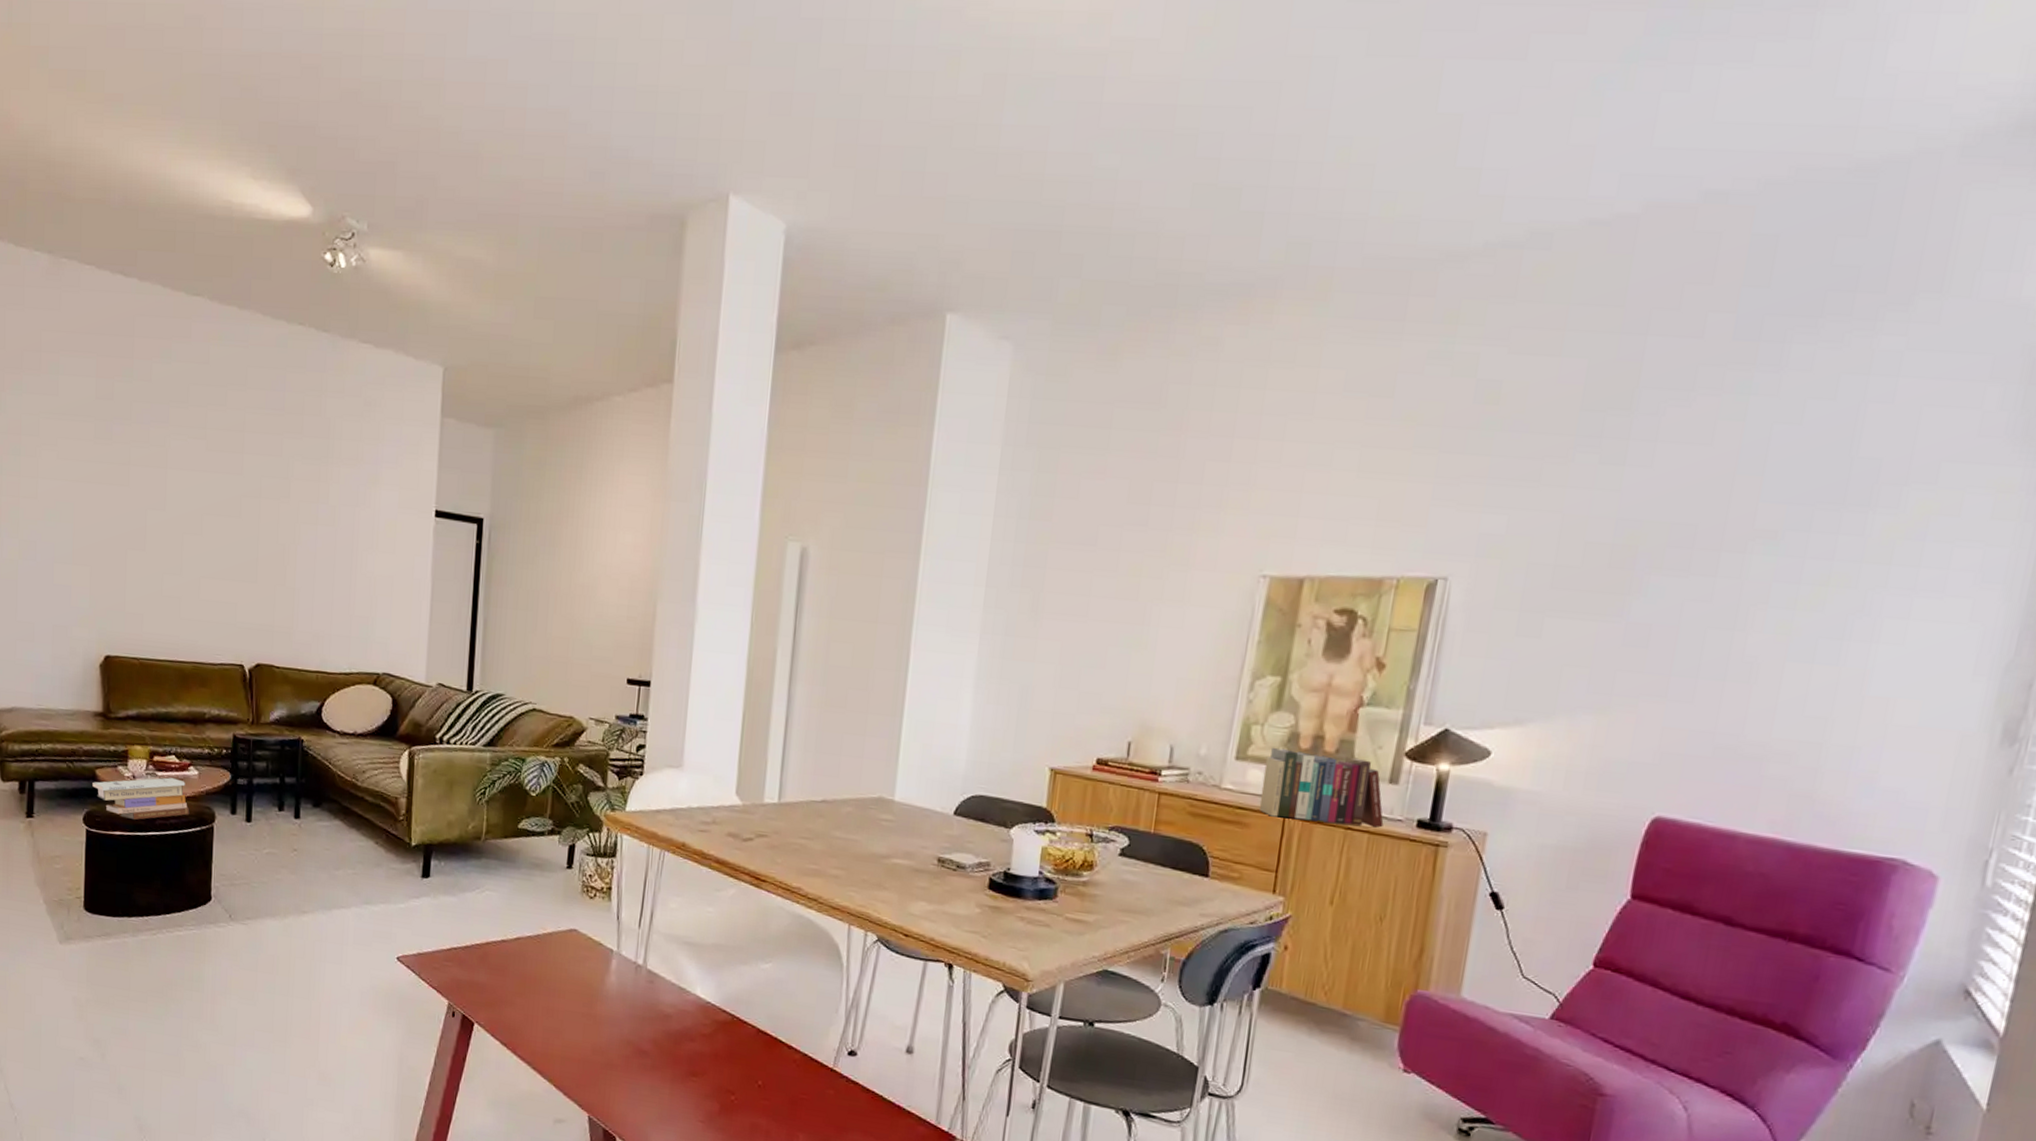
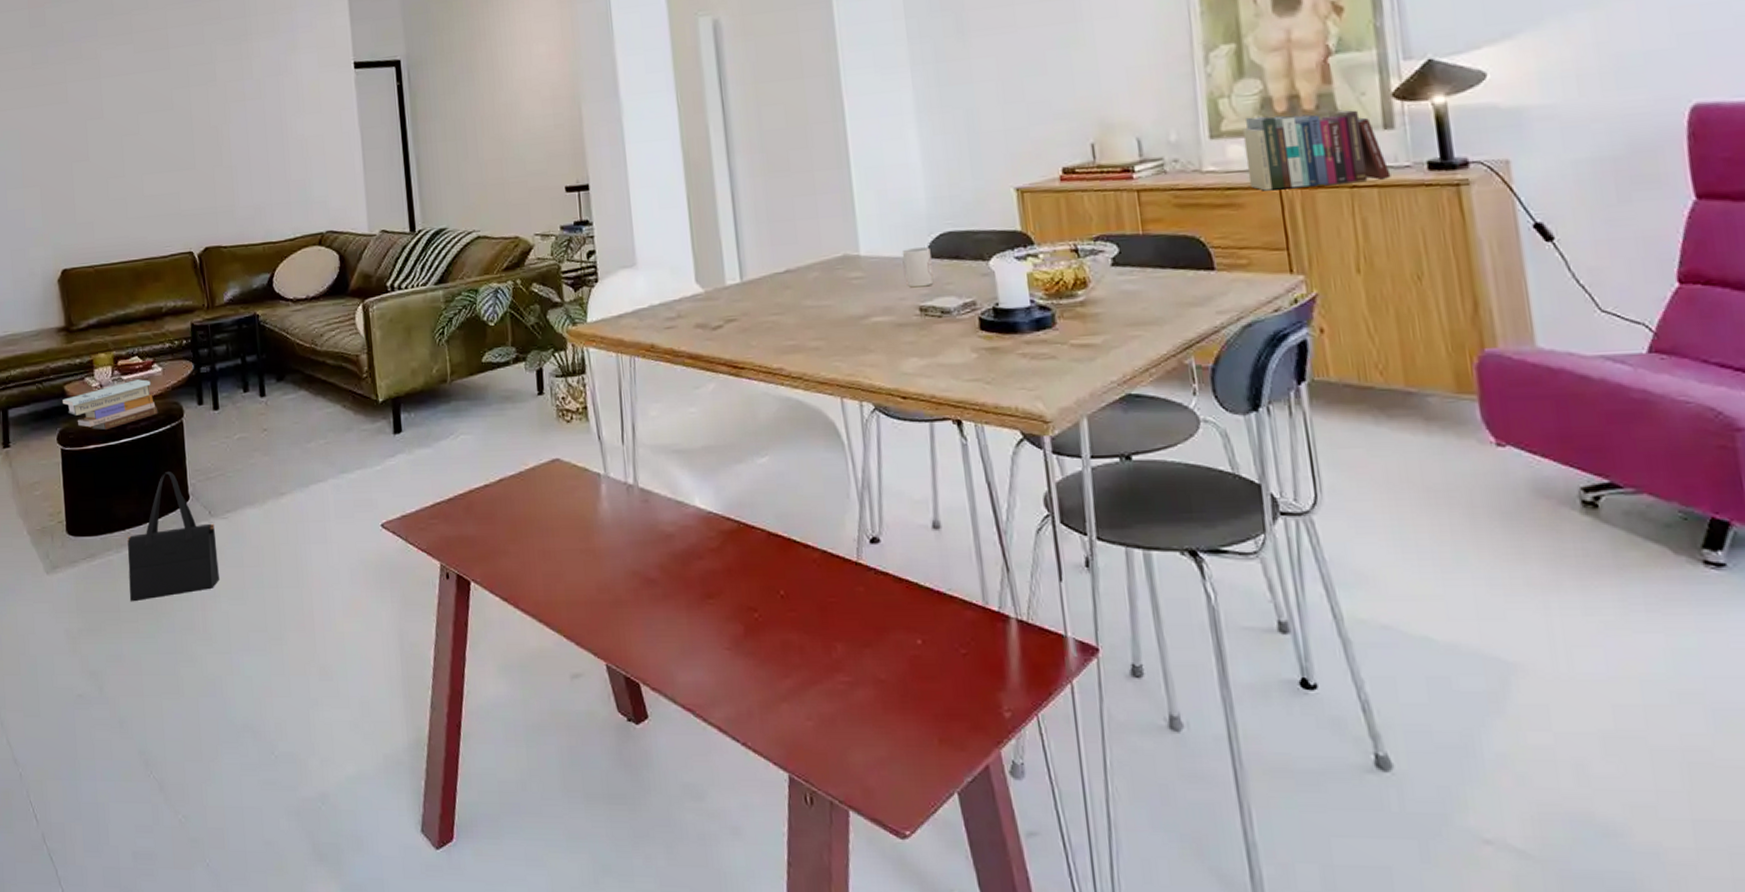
tote bag: none [141,871,234,986] -> present [126,472,219,602]
mug: none [930,803,960,841] -> present [902,247,934,288]

